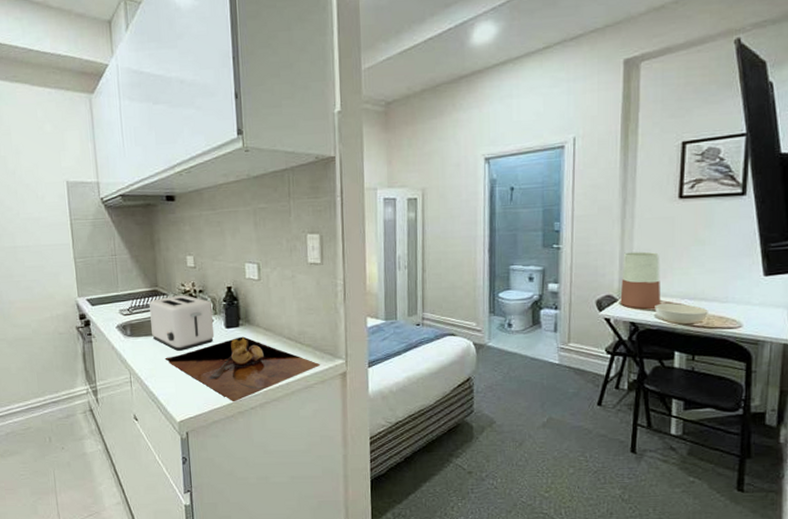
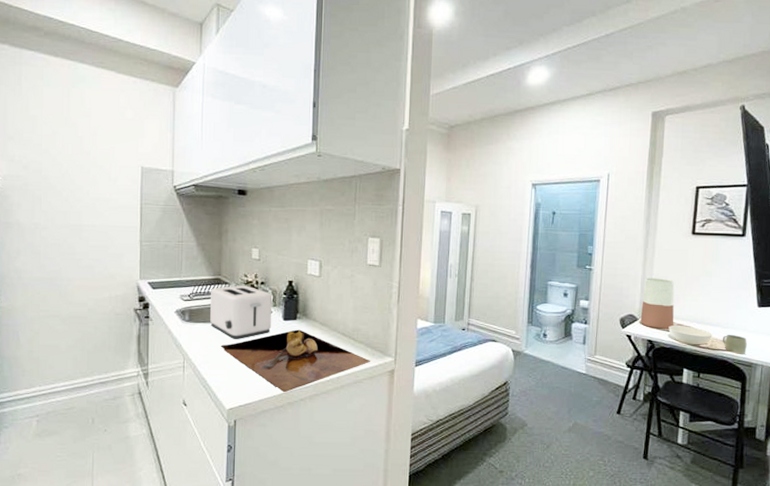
mug: none [720,309,752,332] -> present [722,334,747,355]

